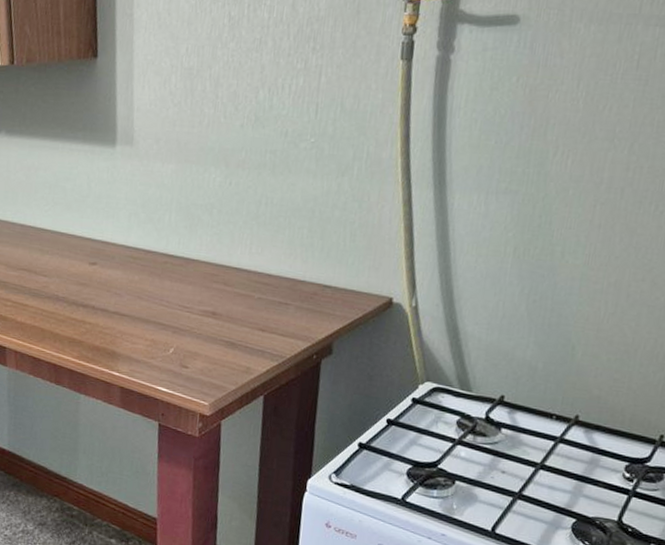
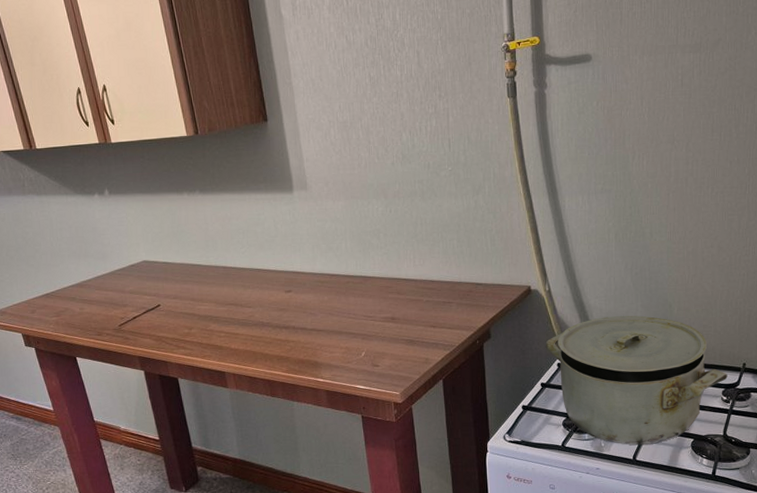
saucepan: none [400,349,637,517] -> present [545,316,728,446]

